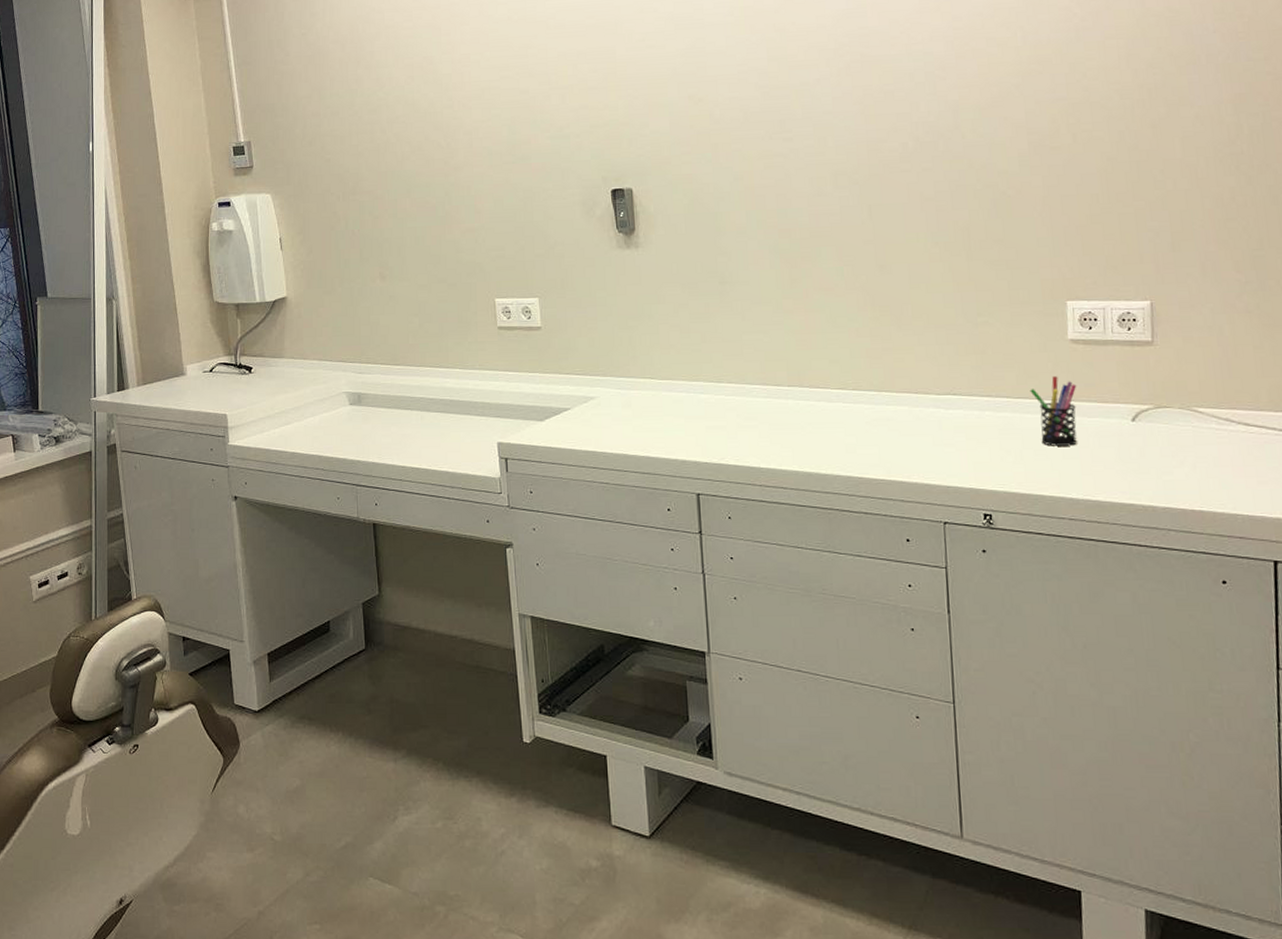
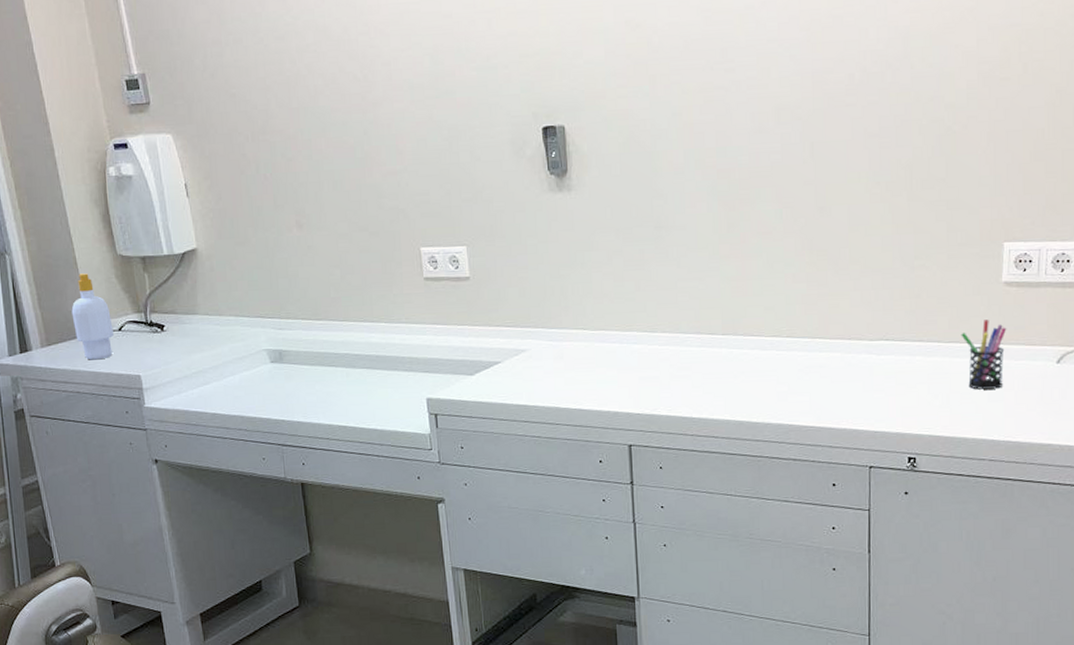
soap bottle: none [168,318,205,399] -> present [71,273,114,360]

